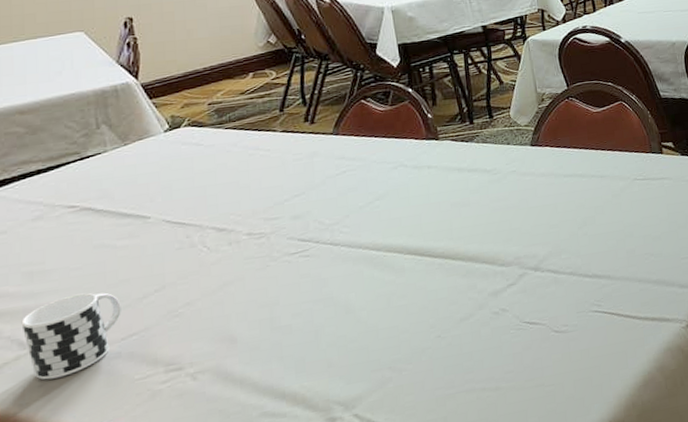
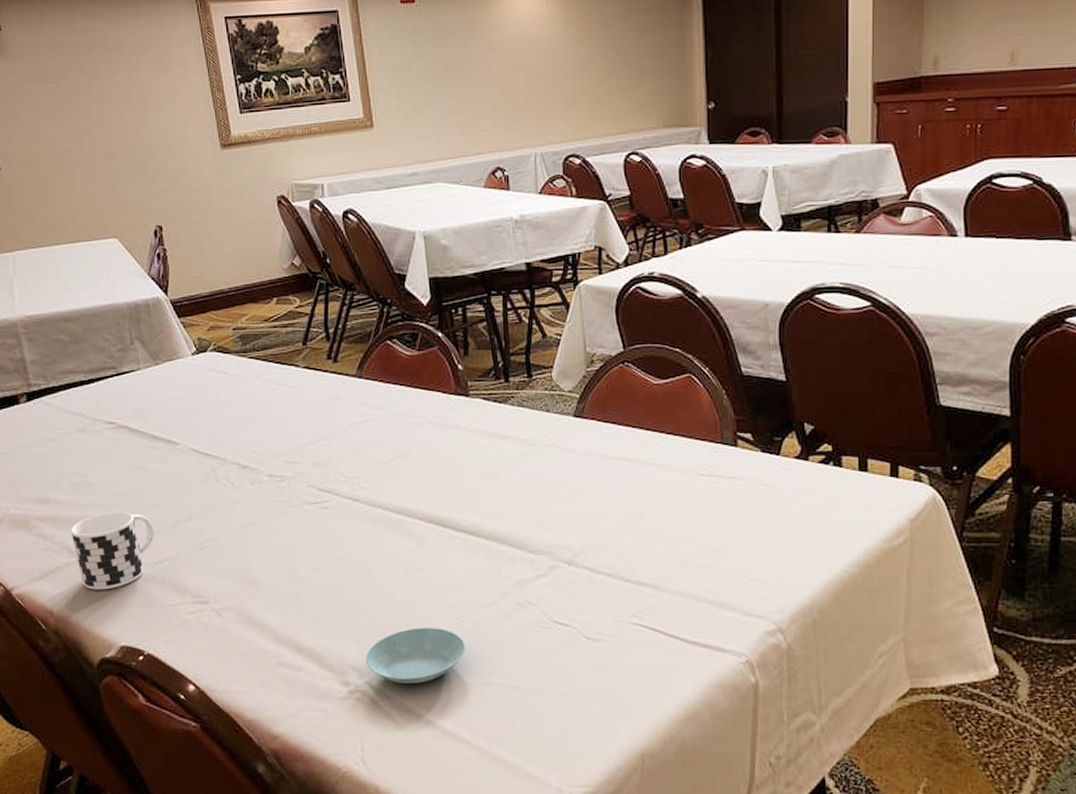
saucer: none [351,348,447,408] -> present [365,628,465,684]

